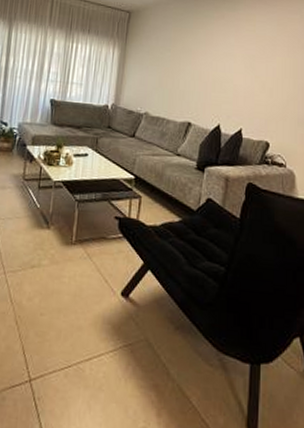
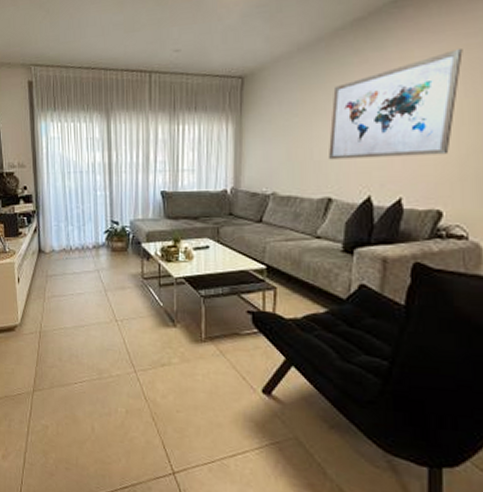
wall art: none [190,20,287,98] -> present [327,49,463,160]

